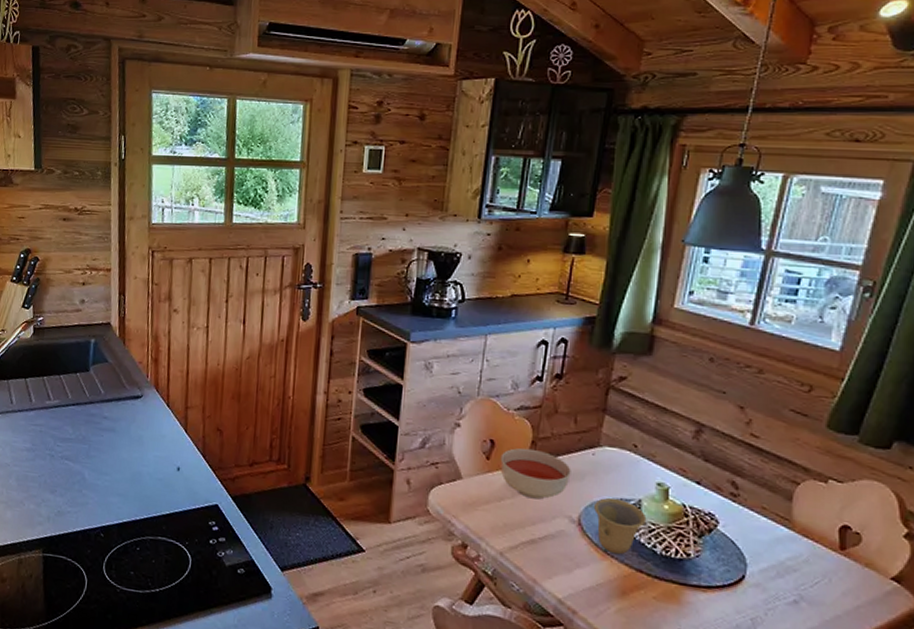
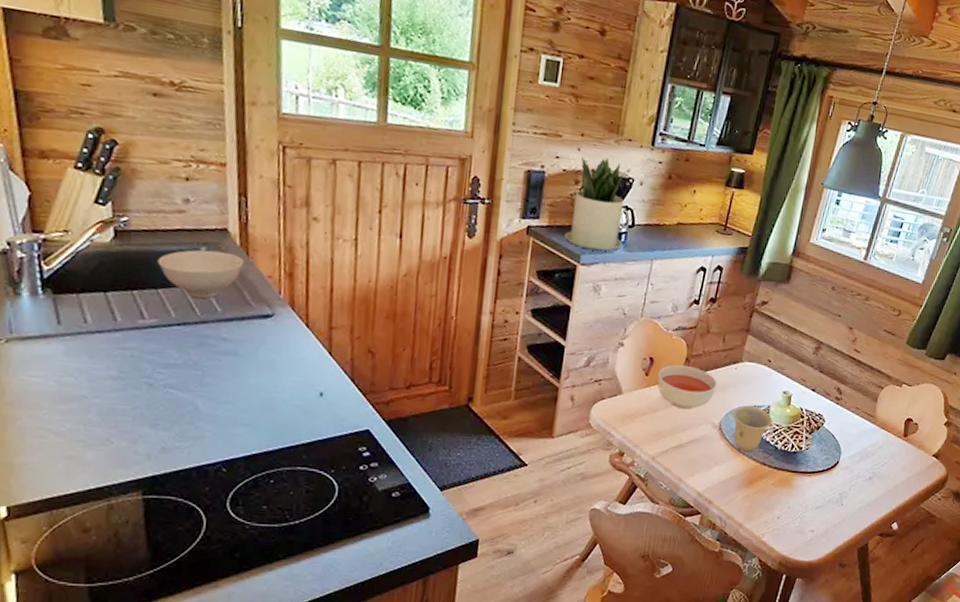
bowl: none [61,341,122,383] -> present [157,249,244,299]
planter: none [393,235,453,329] -> present [564,157,626,252]

